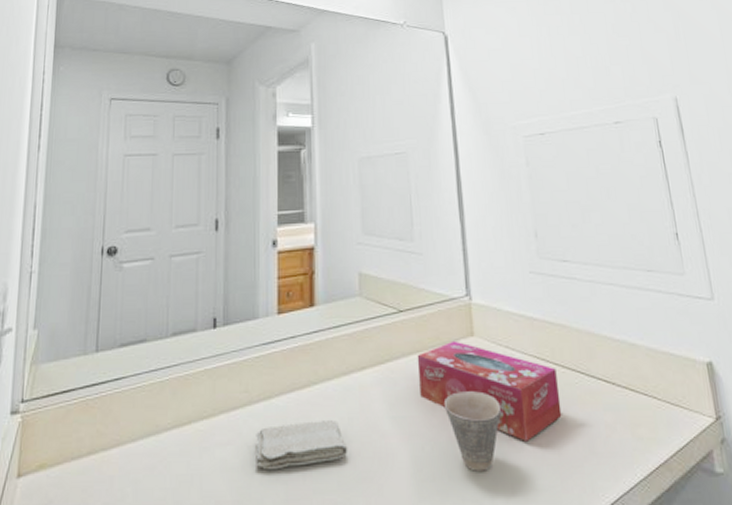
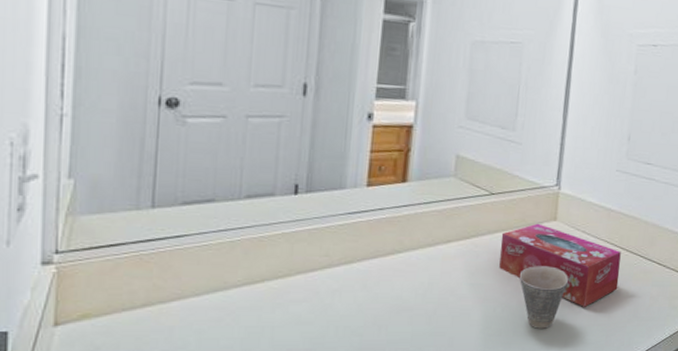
washcloth: present [256,420,348,470] -> none [332,284,425,324]

